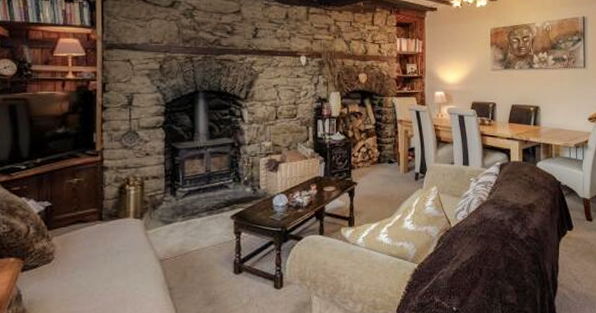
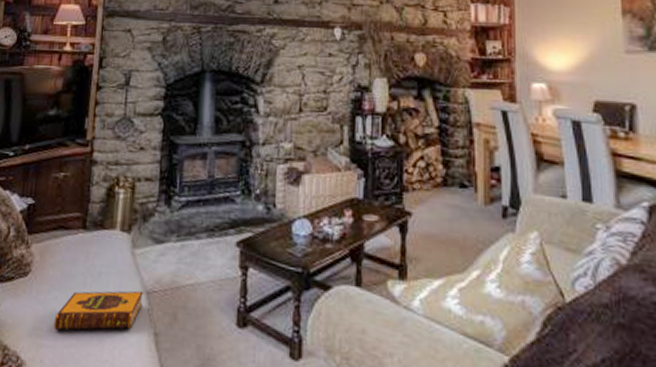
hardback book: none [80,260,157,300] -> present [53,290,144,331]

